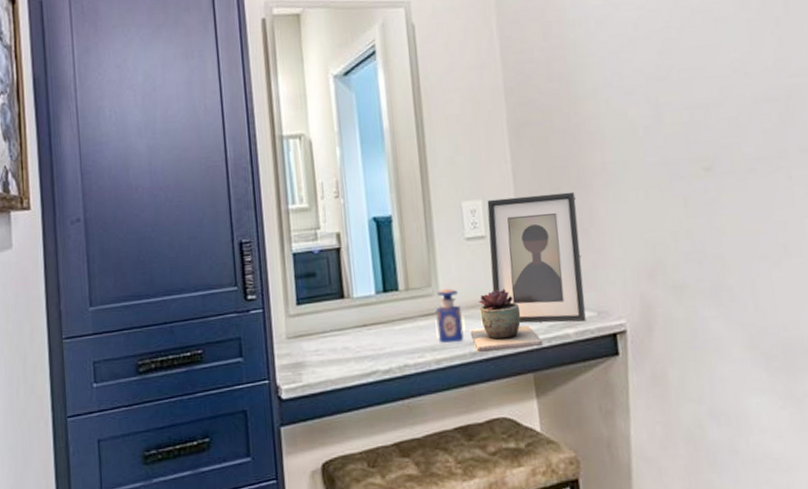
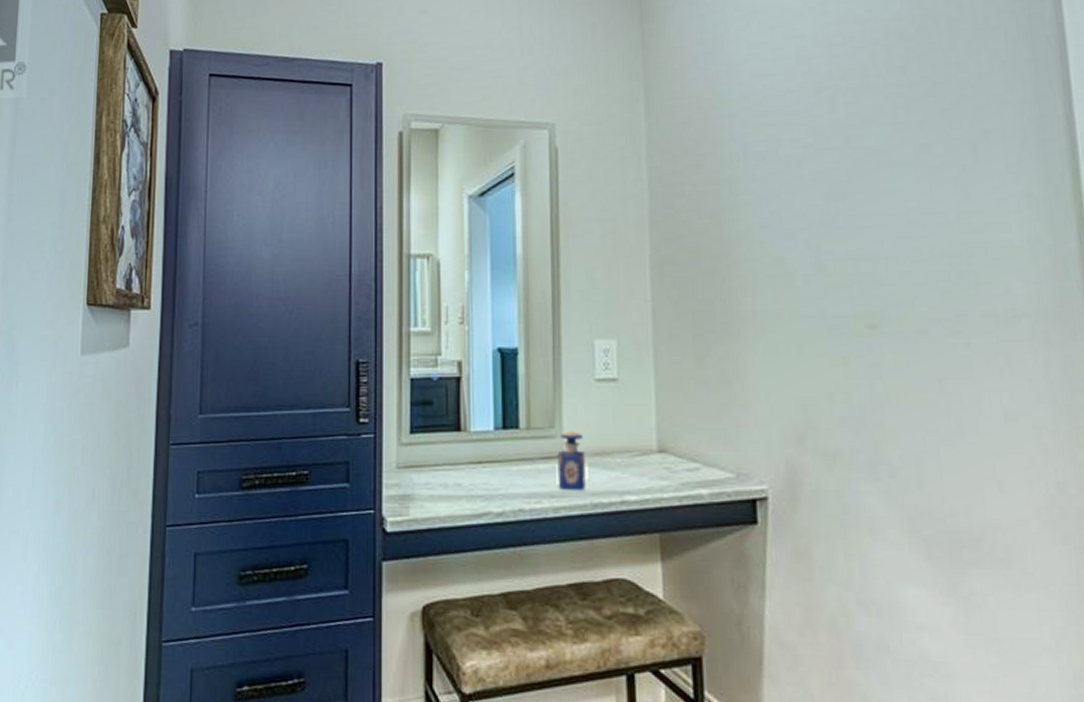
succulent plant: present [470,288,544,352] -> none [593,437,673,504]
picture frame: present [487,191,586,324] -> none [620,339,724,483]

